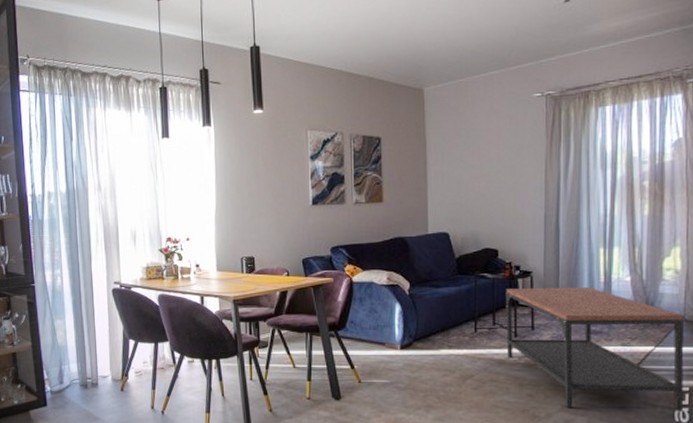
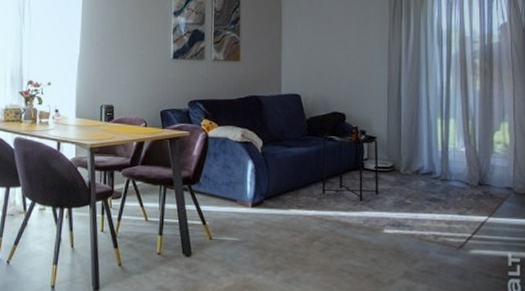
coffee table: present [505,287,685,412] -> none [351,152,516,284]

